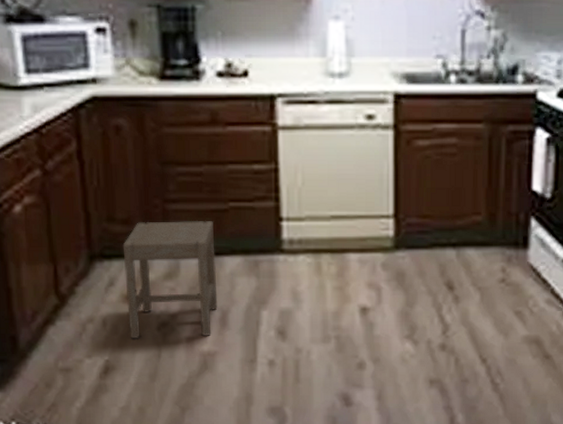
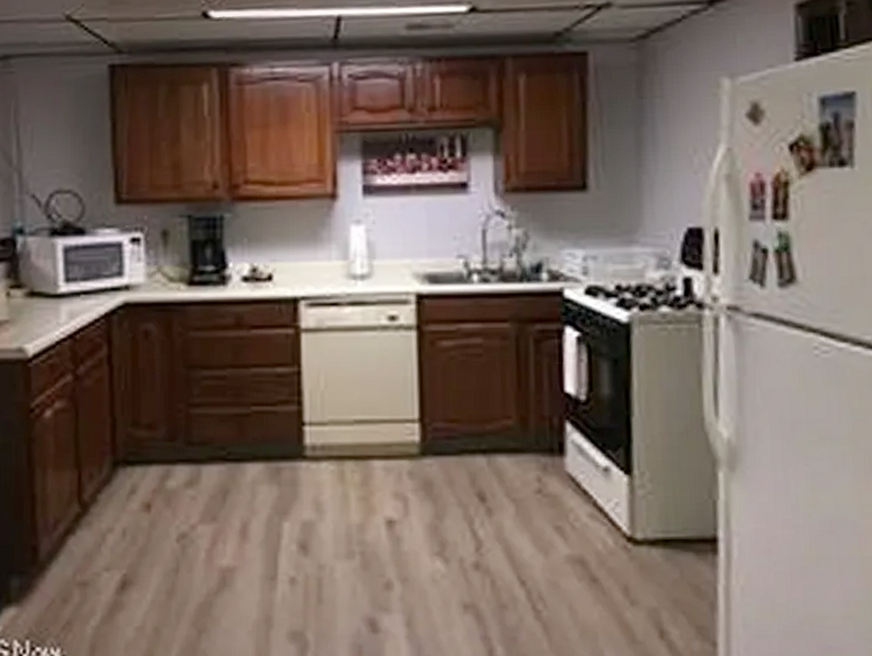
stool: present [122,221,218,339] -> none [146,426,238,552]

